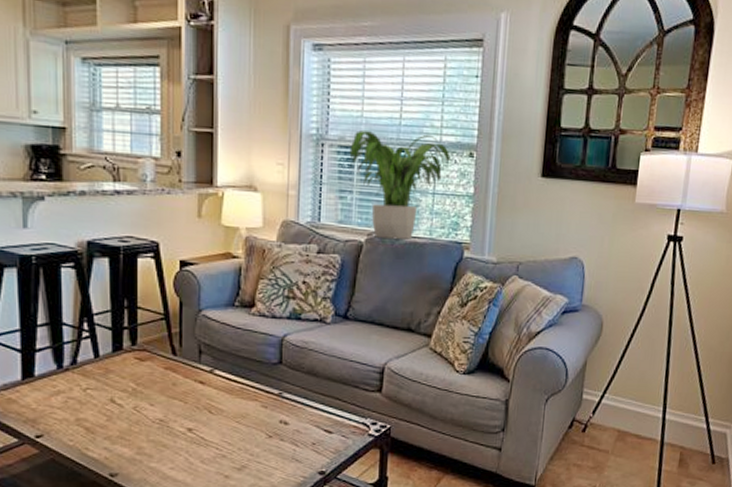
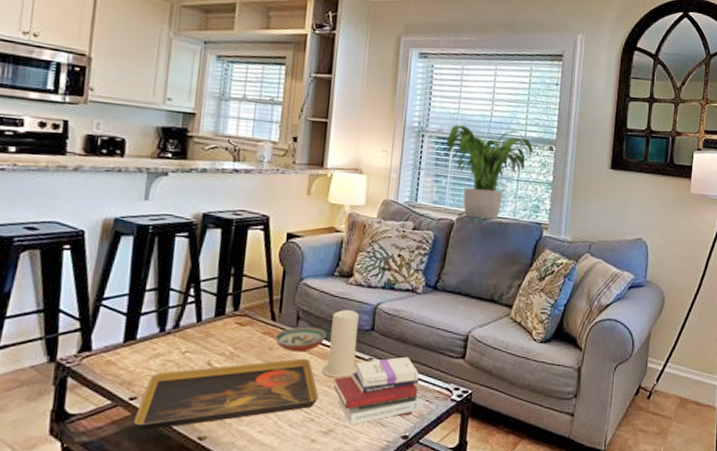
decorative tray: none [42,394,229,468] -> present [133,358,319,431]
decorative bowl: none [177,360,232,388] -> present [274,326,327,353]
candle: none [230,343,268,413] -> present [321,310,359,378]
books: none [243,390,336,461] -> present [333,356,420,425]

